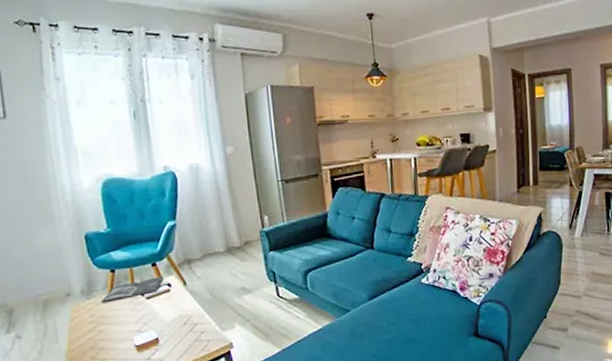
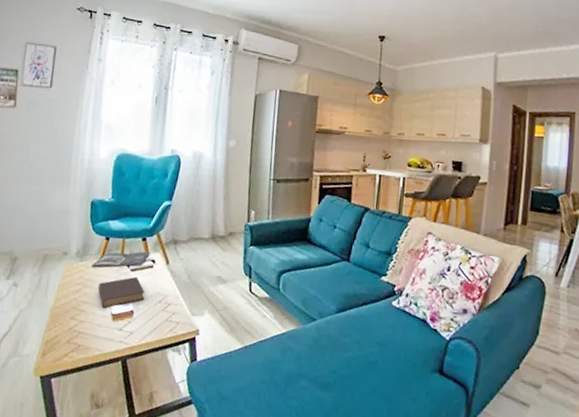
book: none [113,303,168,341] -> present [97,276,145,308]

